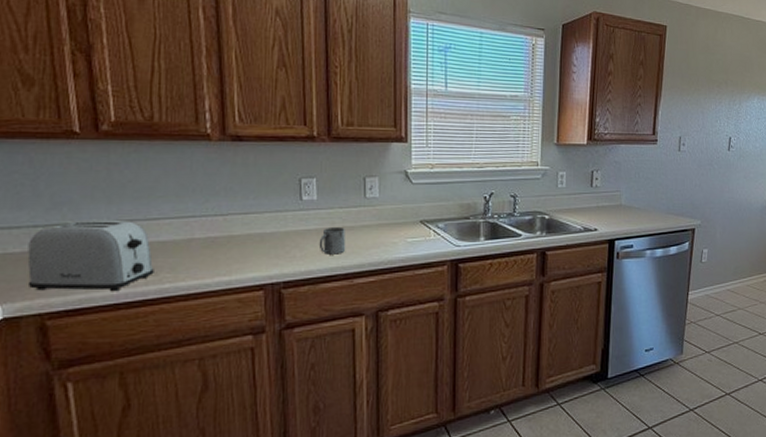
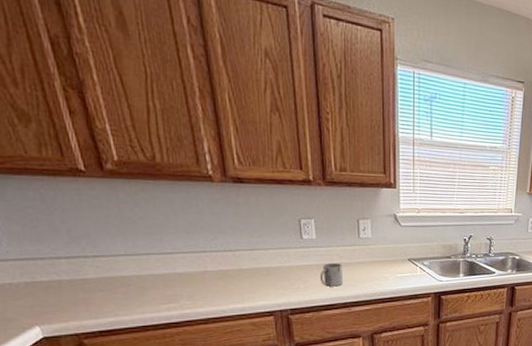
toaster: present [27,219,154,292] -> none [54,252,175,316]

